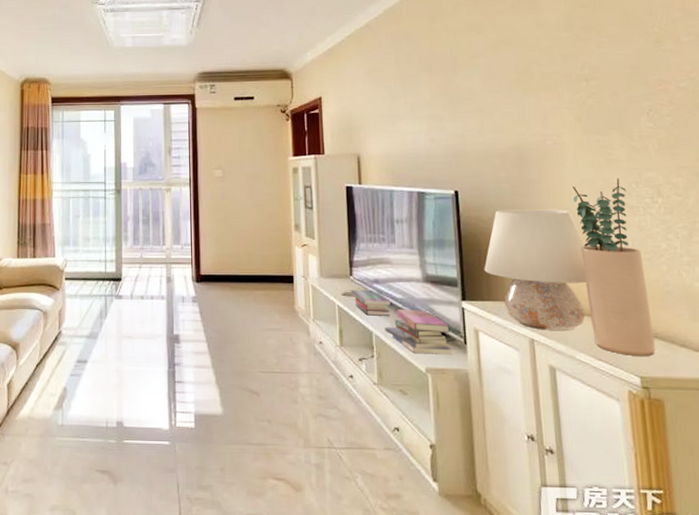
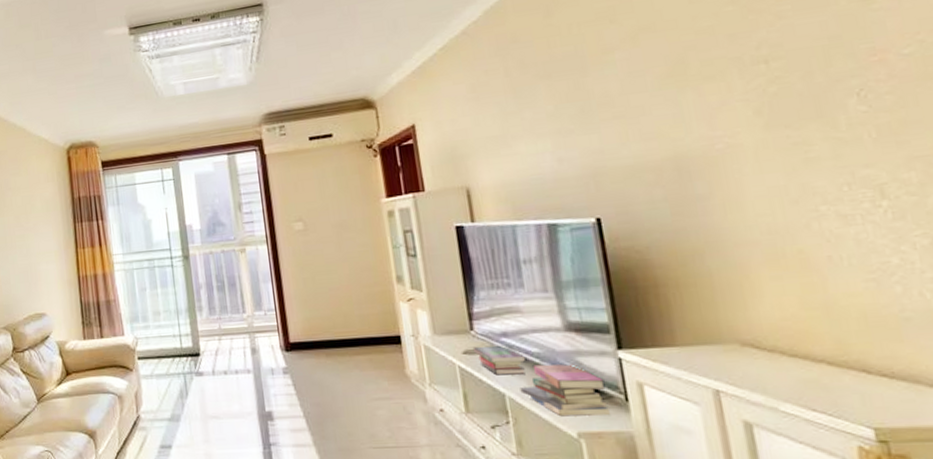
table lamp: present [484,209,587,332] -> none [643,228,789,379]
vase: present [572,178,656,357] -> none [757,180,895,404]

